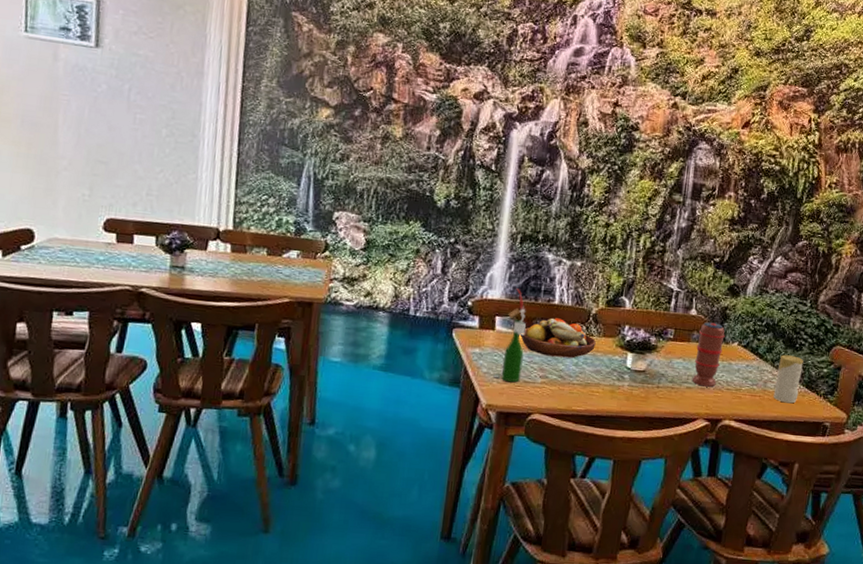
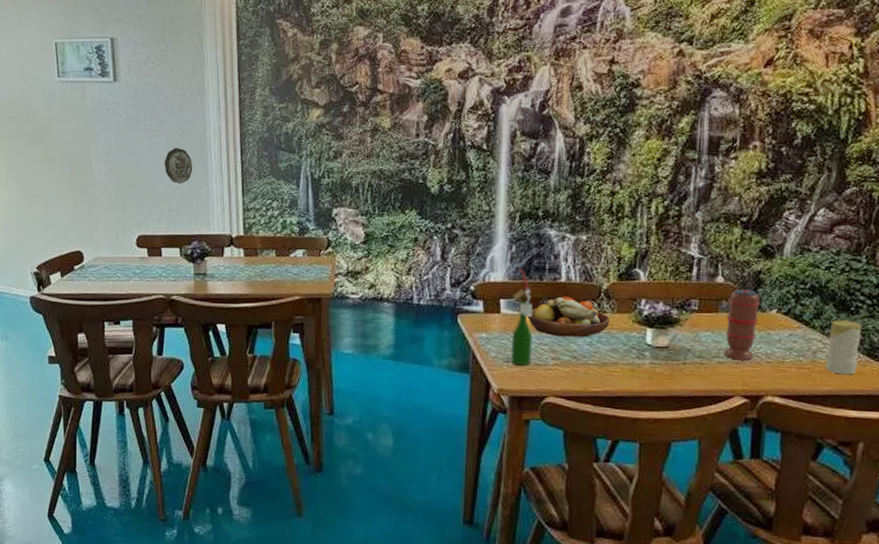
decorative plate: none [147,127,181,168] -> present [164,147,193,184]

